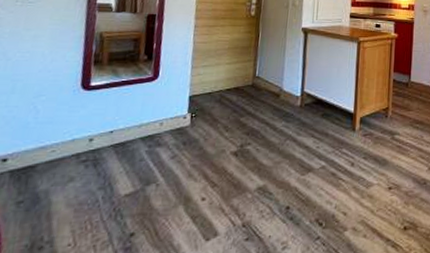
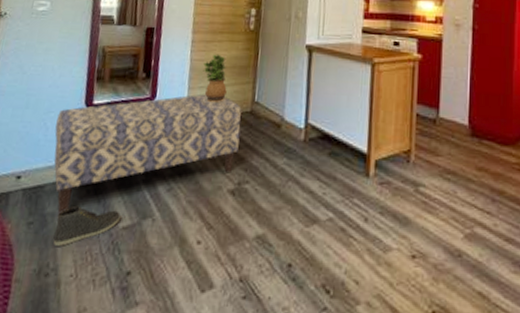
bench: none [46,72,243,190] -> present [53,94,242,214]
sneaker: none [47,180,124,220] -> present [53,205,122,246]
potted plant: none [206,37,230,80] -> present [203,54,227,103]

